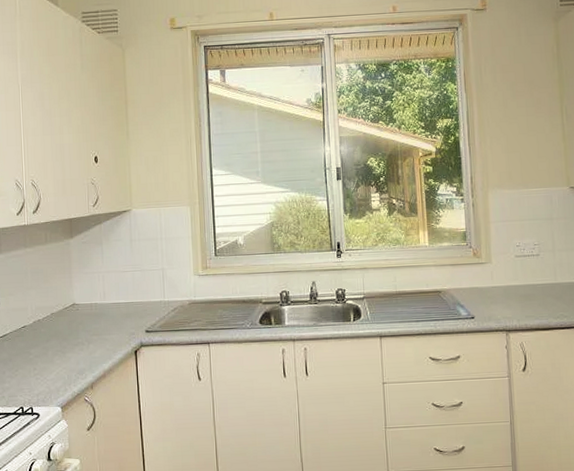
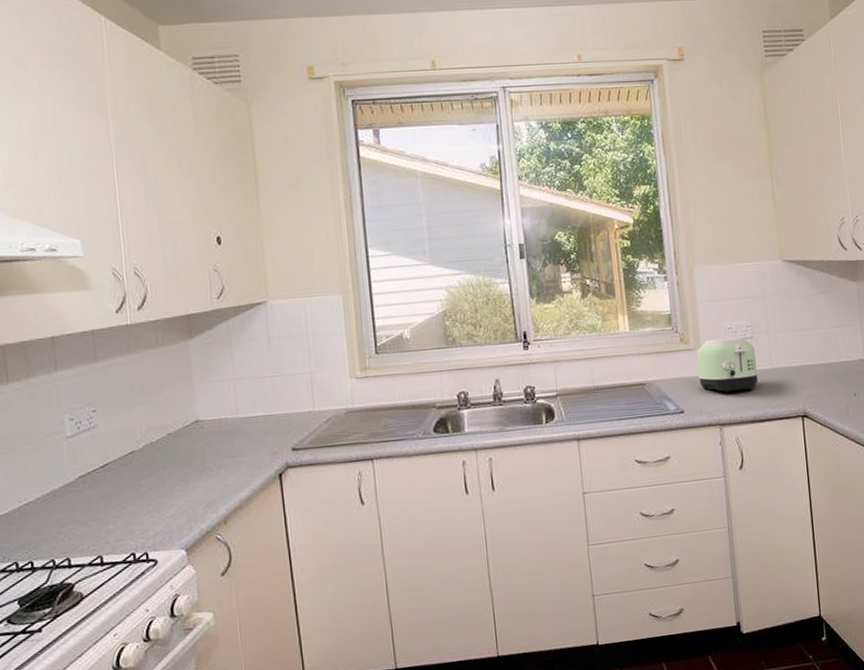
toaster: none [488,254,543,303] -> present [697,337,758,393]

